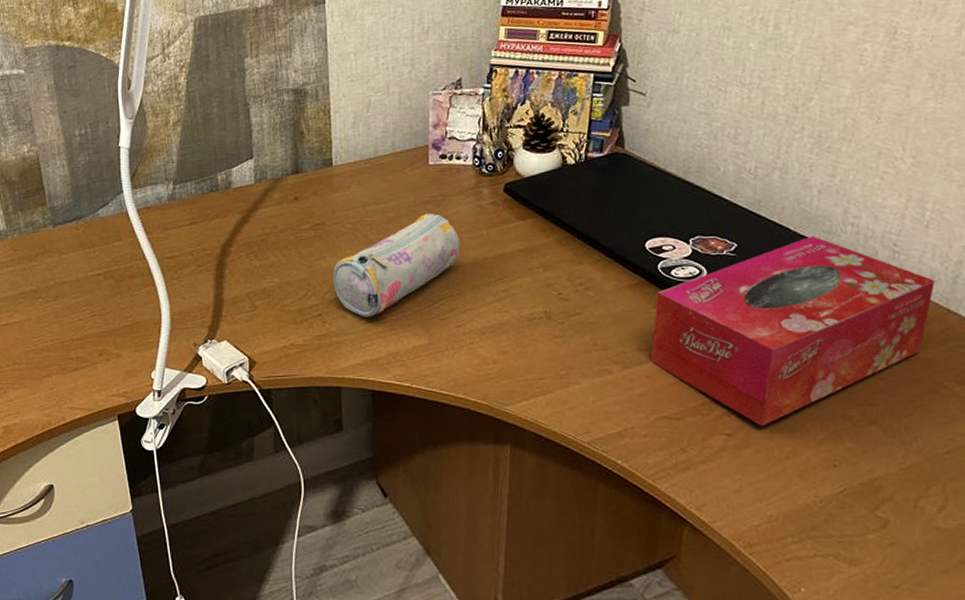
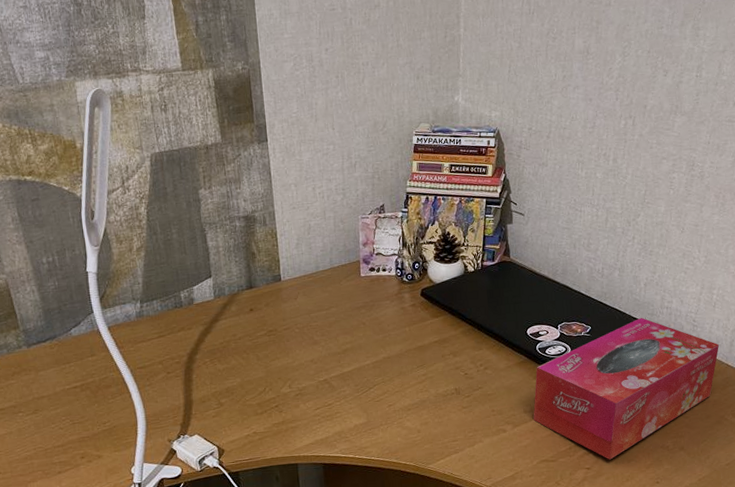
pencil case: present [333,214,461,317] -> none [286,316,389,405]

